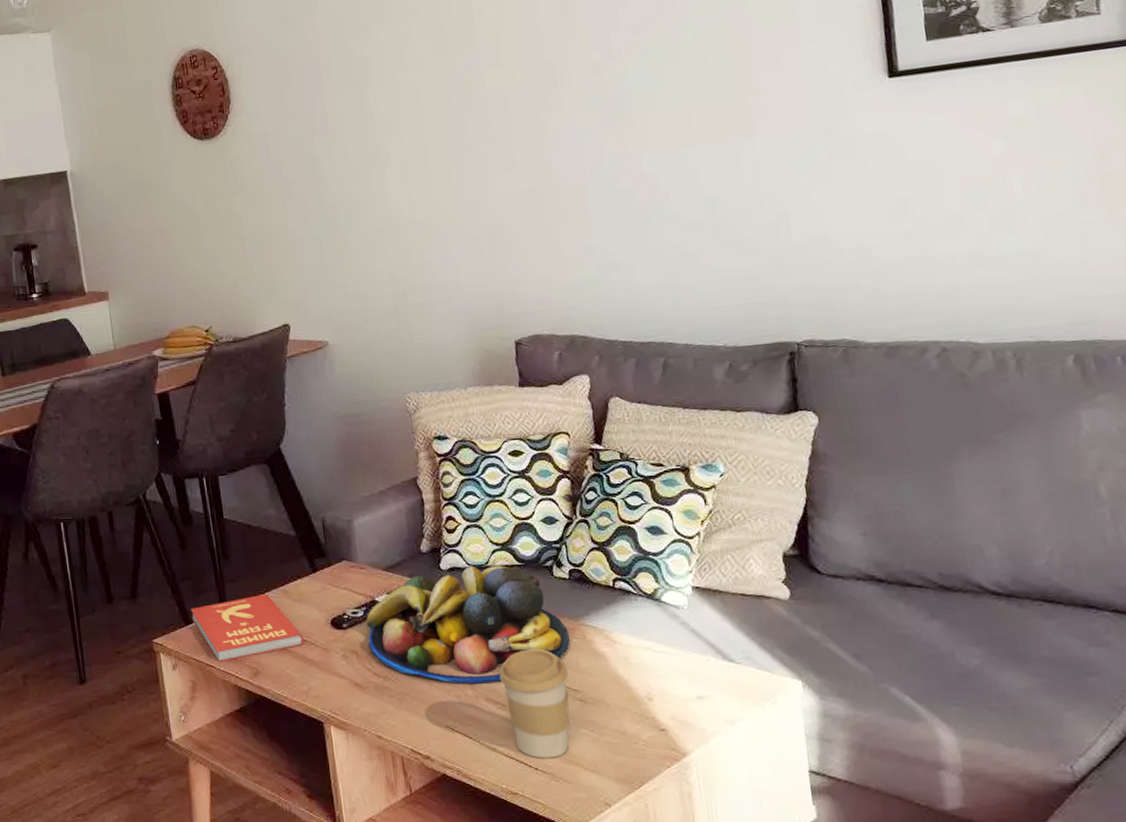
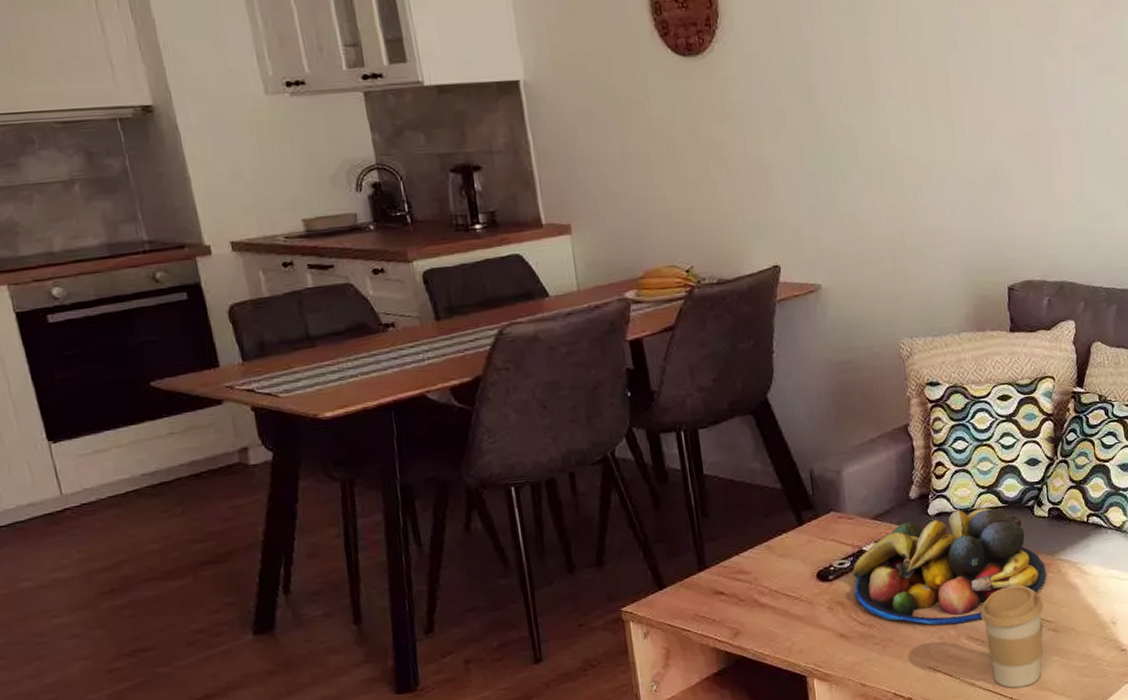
book: present [190,594,304,662] -> none [664,551,788,626]

